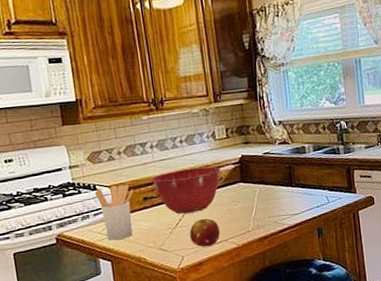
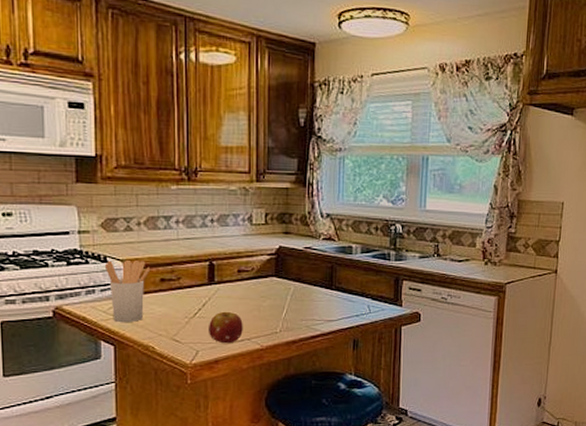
mixing bowl: present [151,166,221,214] -> none [172,253,254,303]

